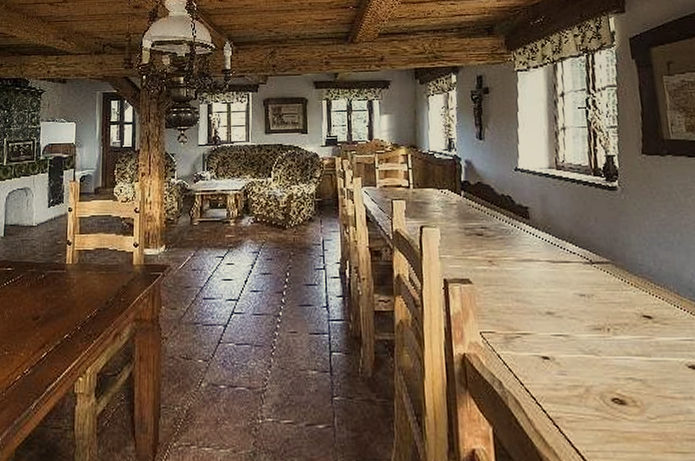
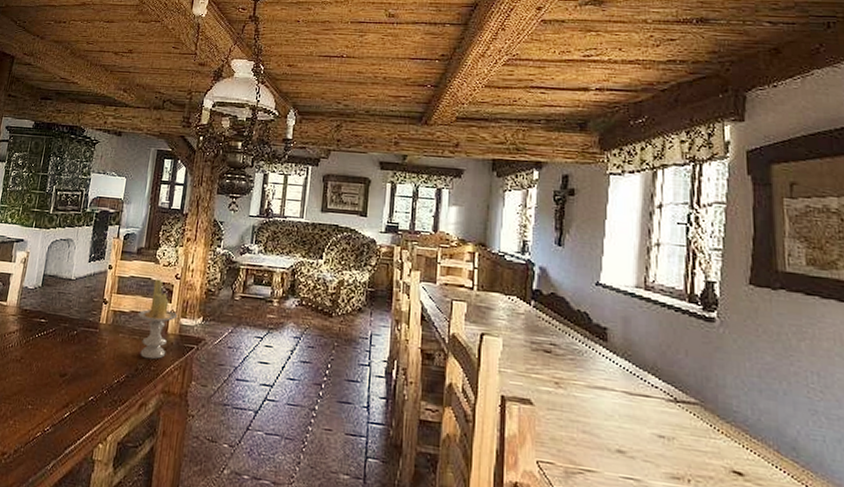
candle: none [102,215,140,291] -> present [137,279,177,360]

